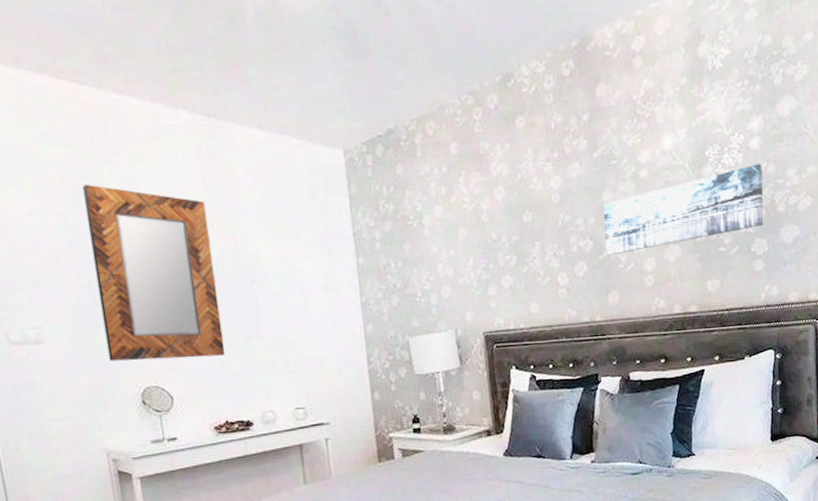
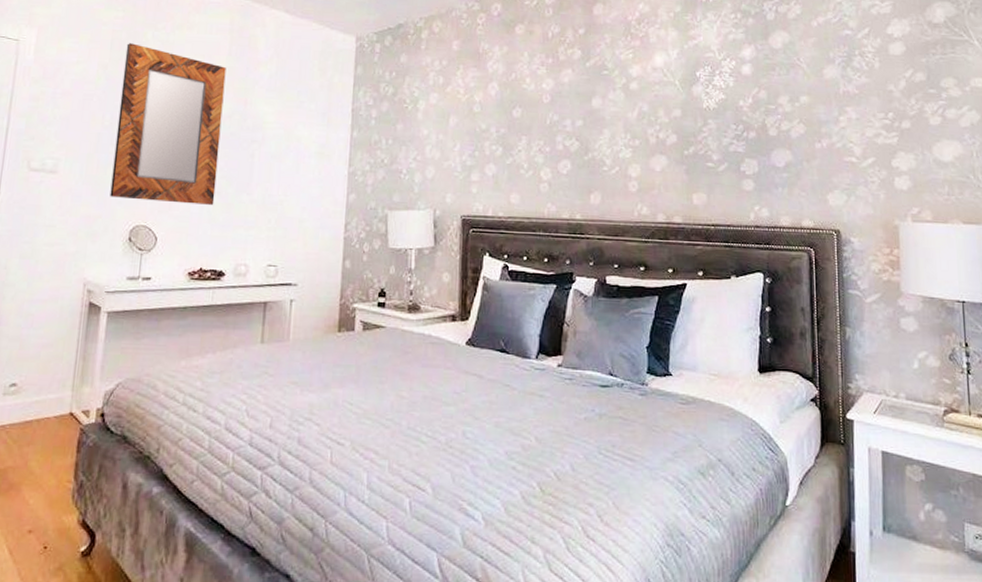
wall art: present [603,164,764,256] -> none [591,88,755,158]

